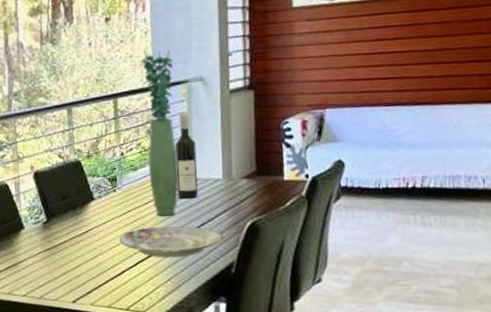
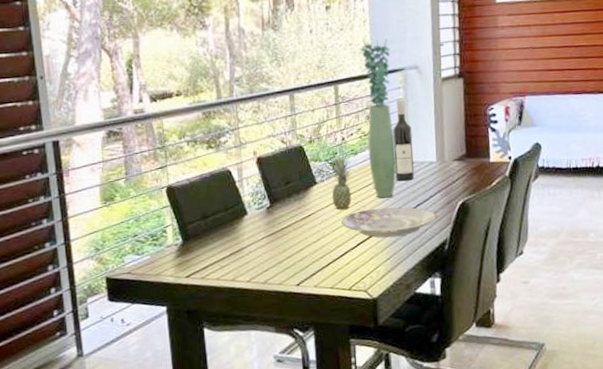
fruit: none [109,170,131,227] -> present [331,155,352,210]

